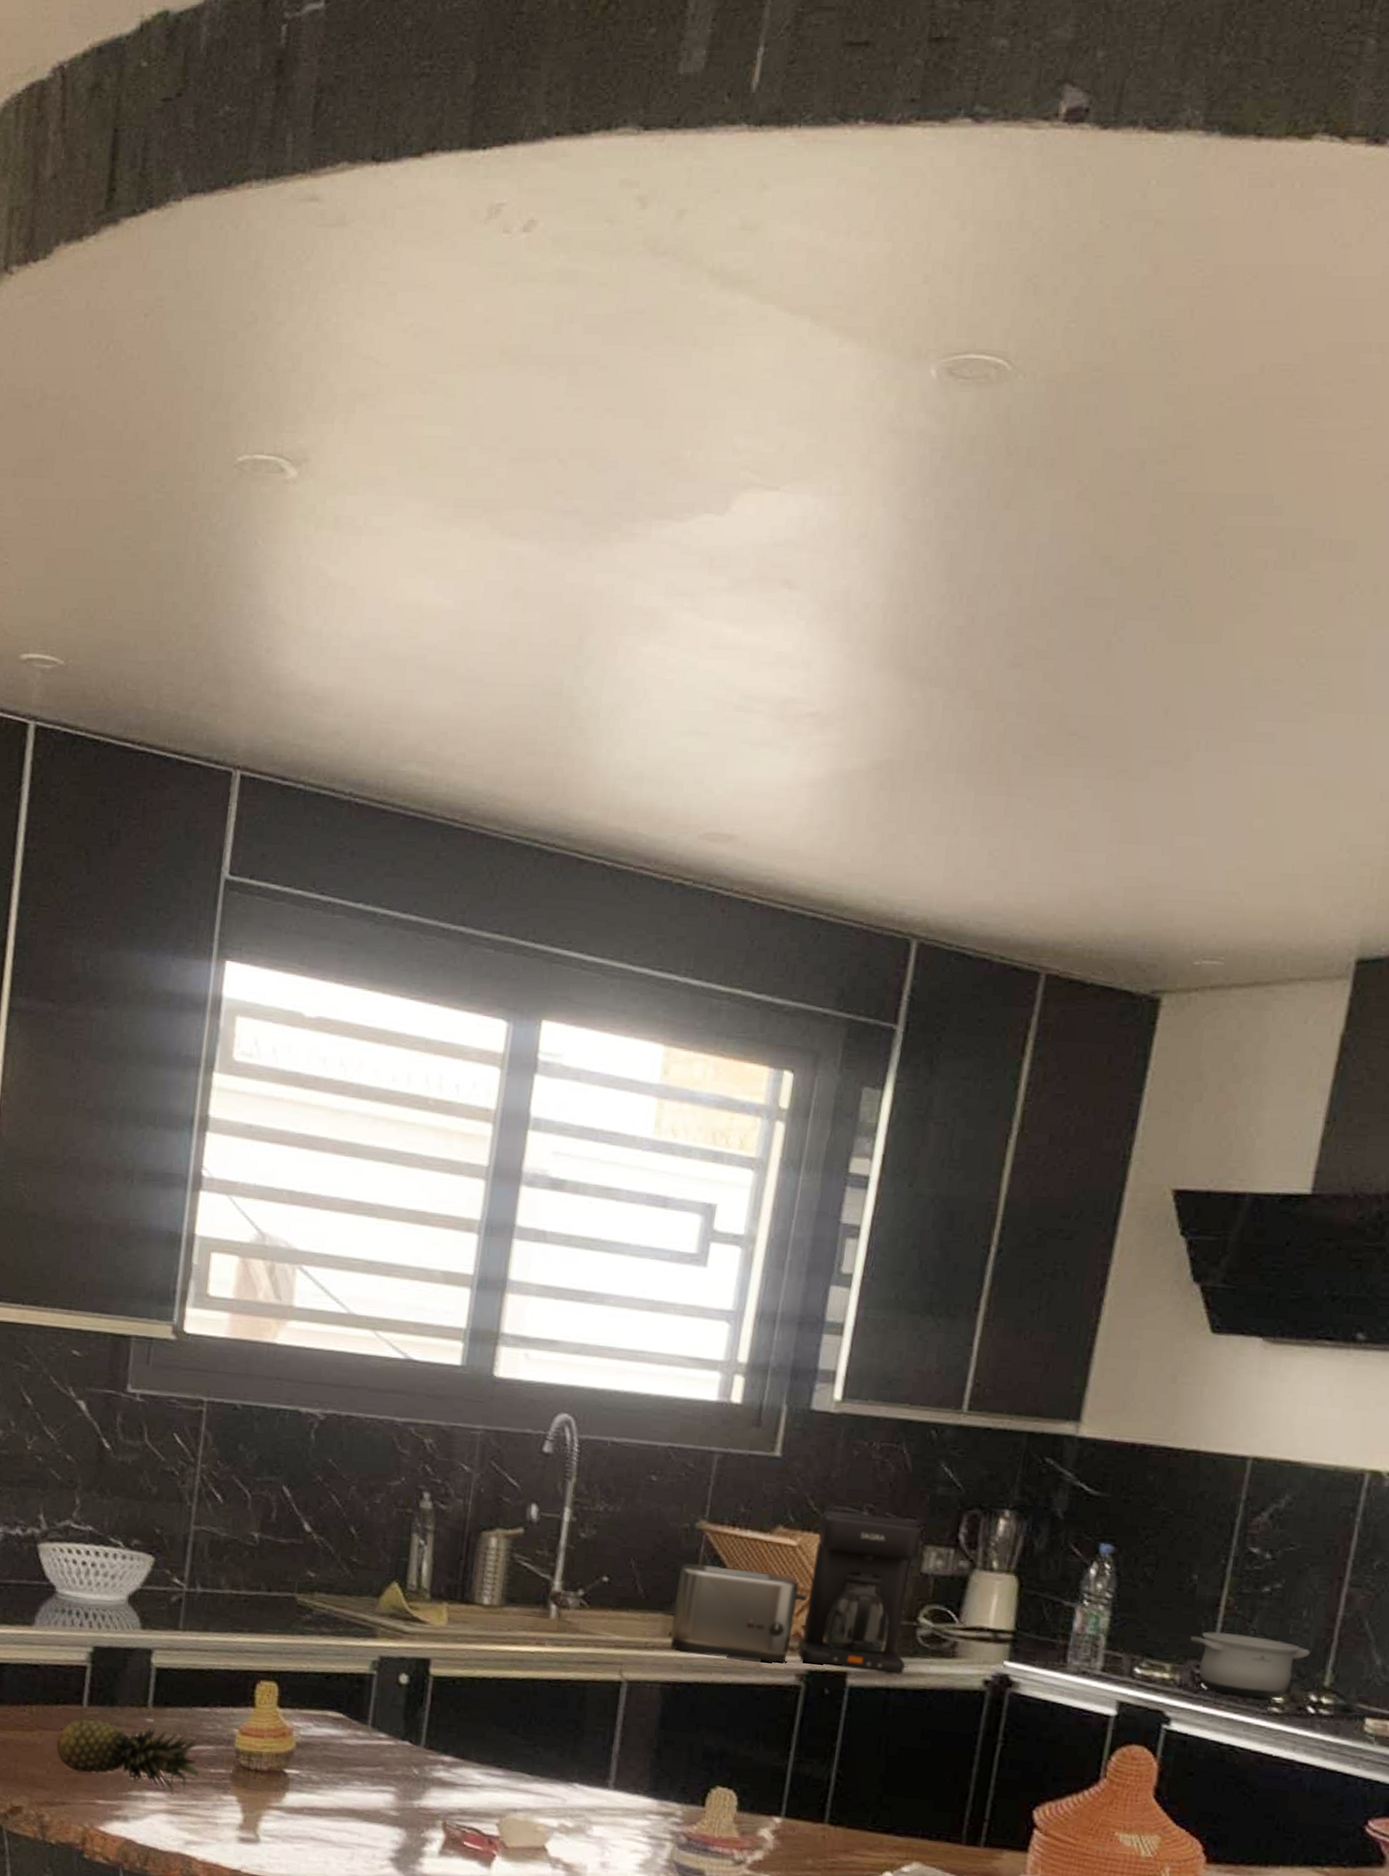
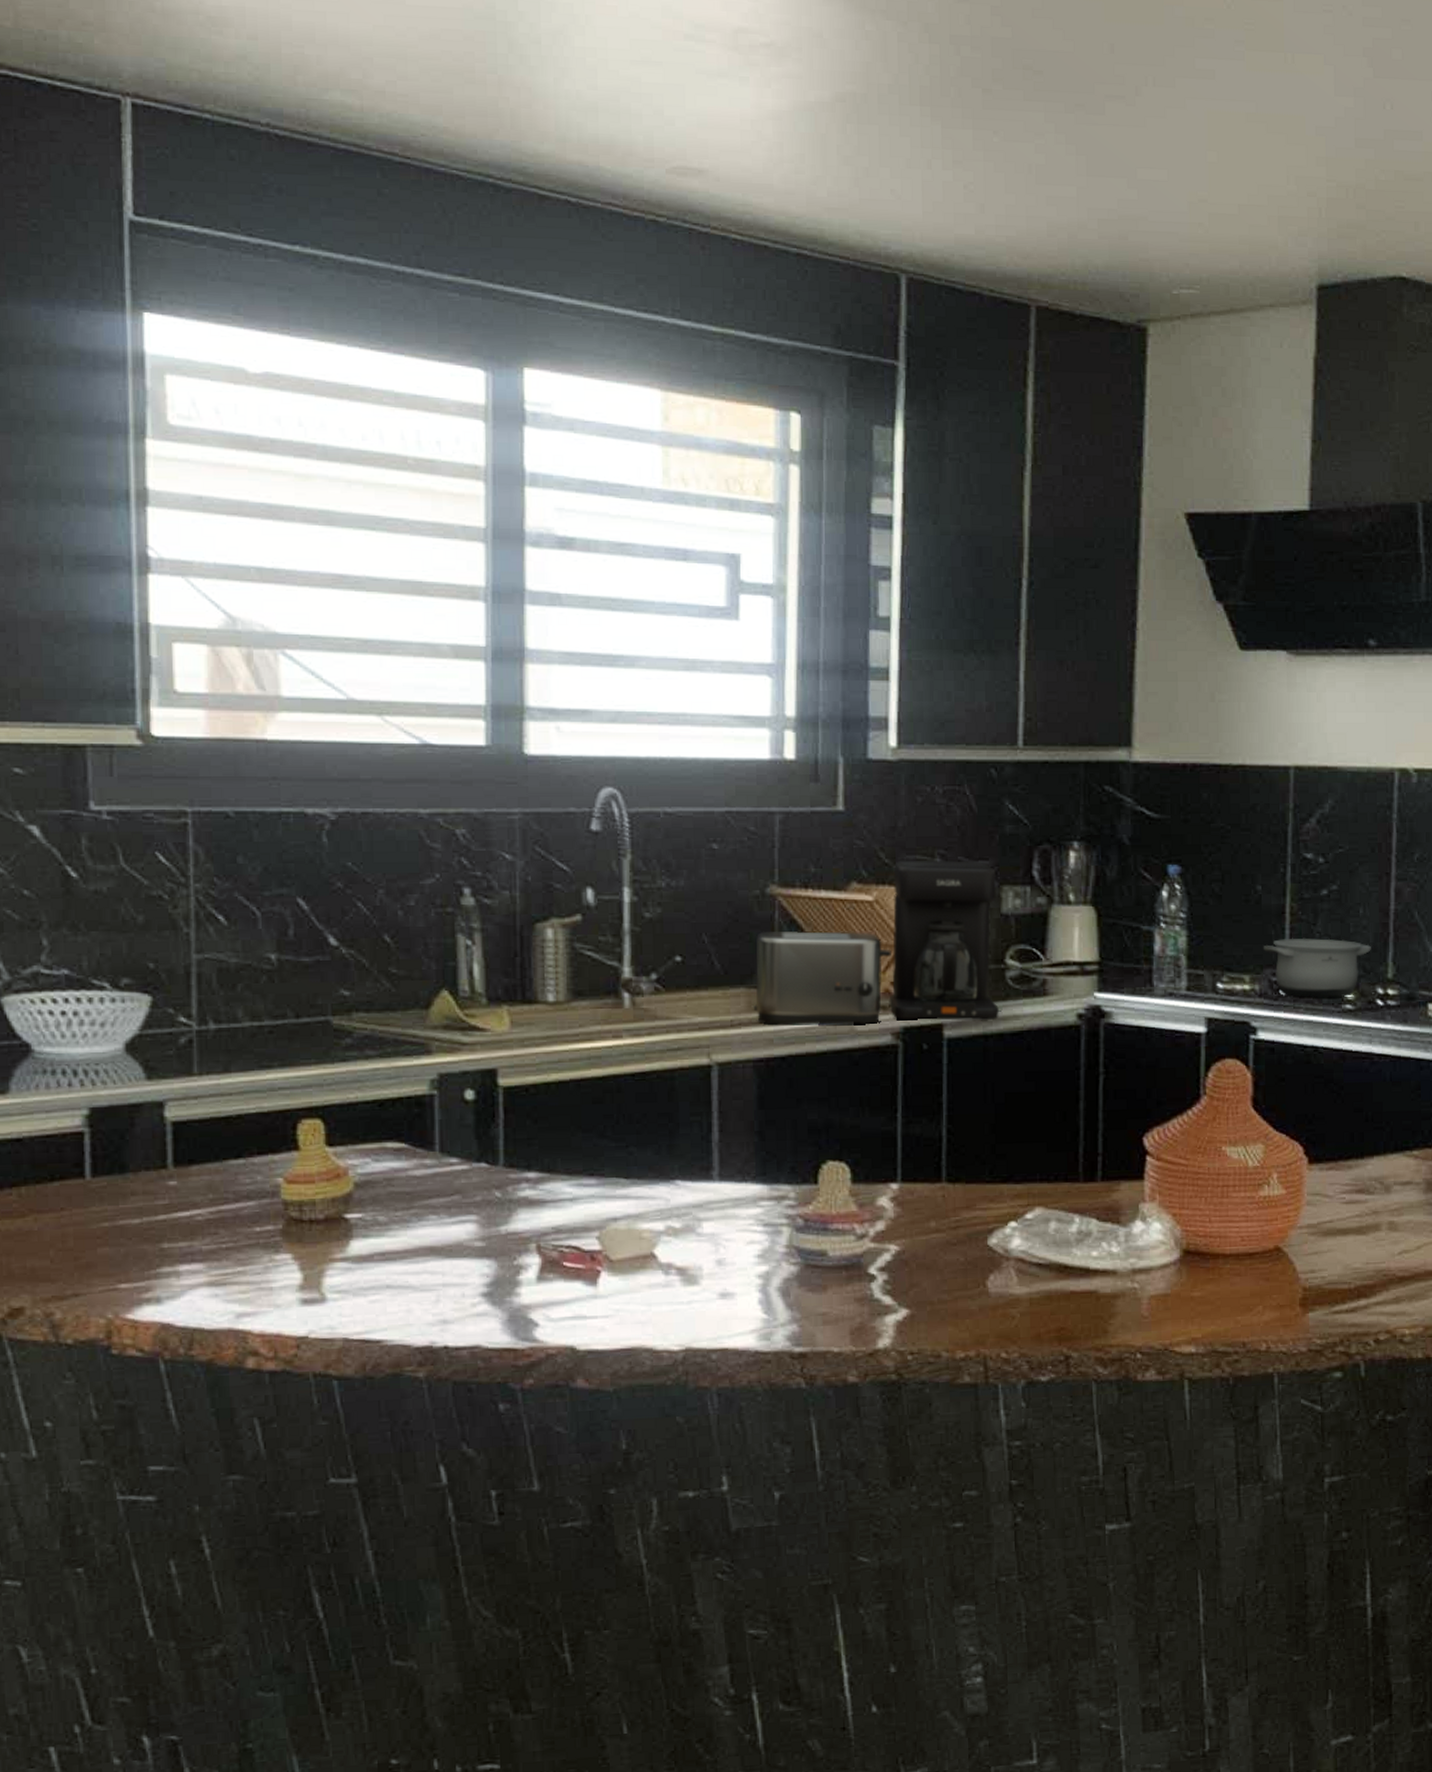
fruit: present [56,1719,201,1792] -> none [58,1188,244,1261]

